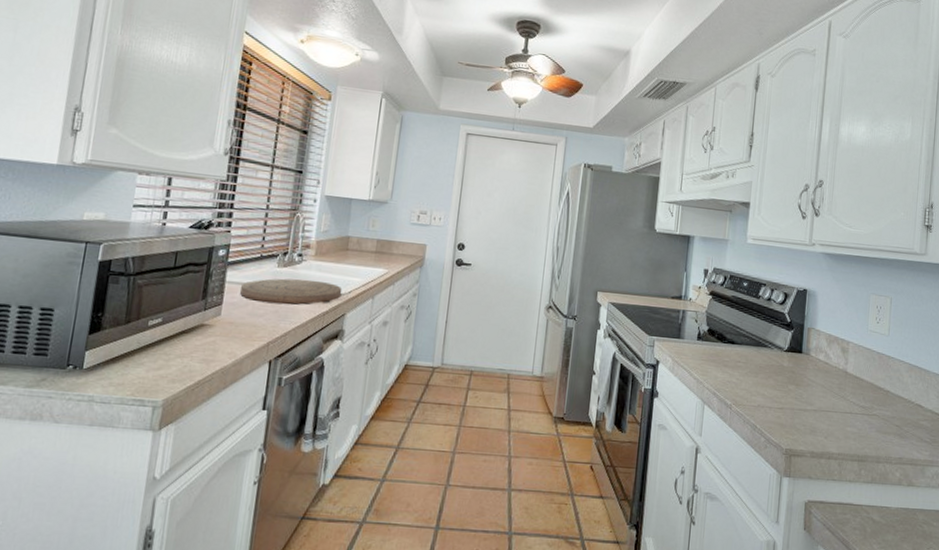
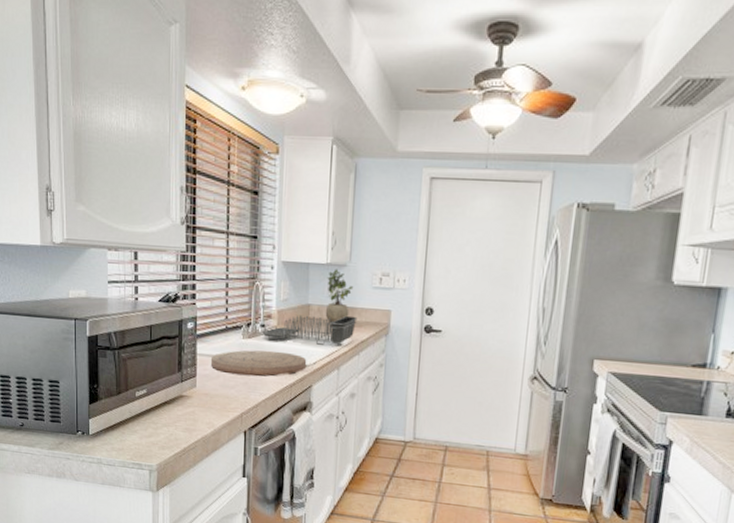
dish rack: none [299,246,395,275] -> present [263,314,358,345]
potted plant: none [363,205,393,254] -> present [325,269,354,323]

